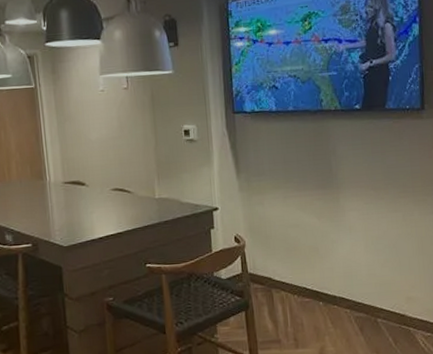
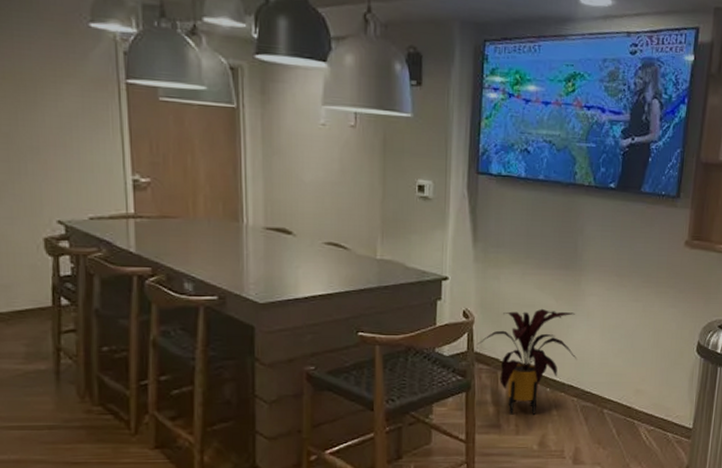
house plant: none [250,227,345,330] -> present [477,308,577,415]

